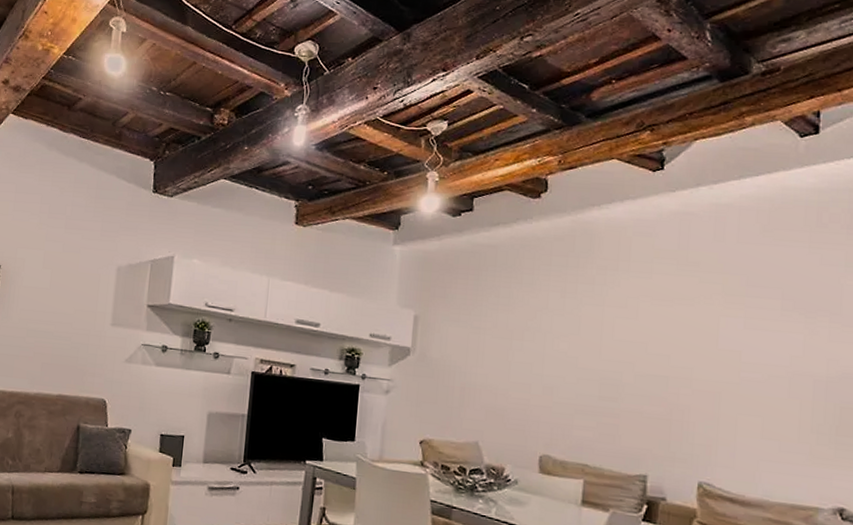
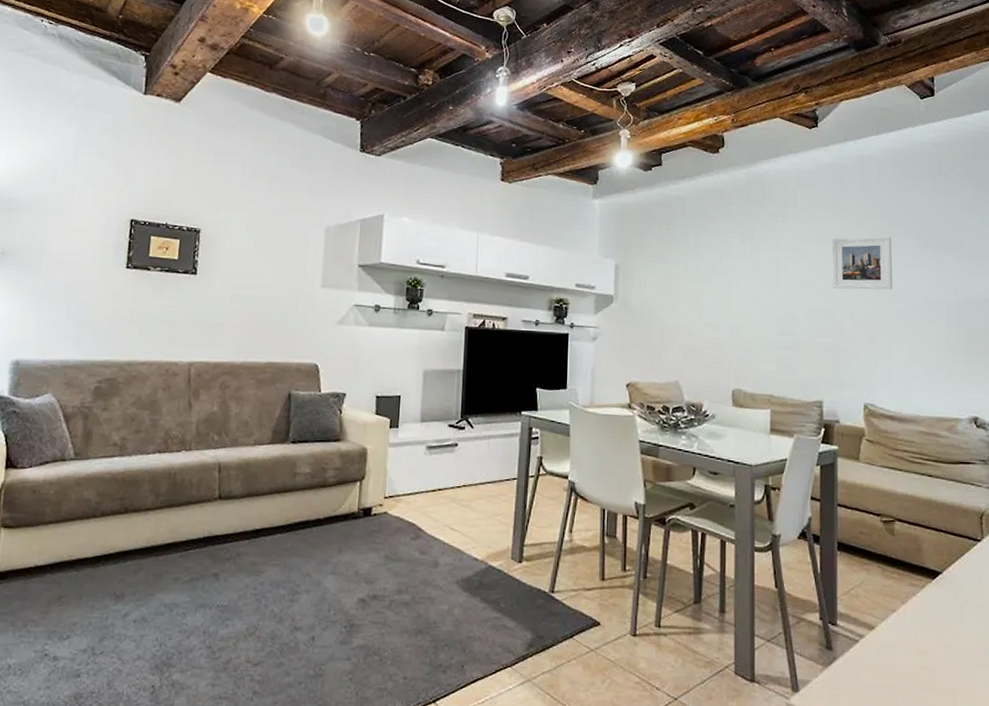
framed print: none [669,295,748,358] -> present [833,236,892,290]

